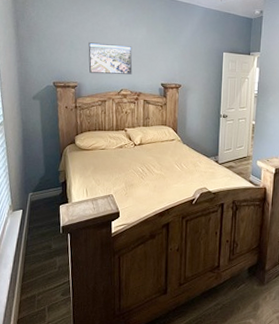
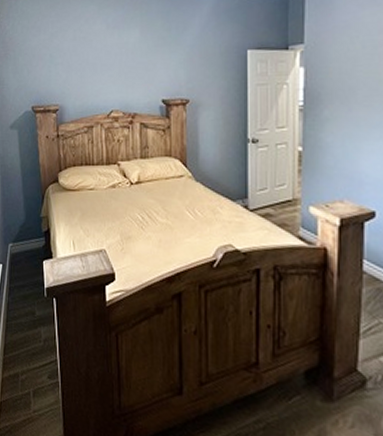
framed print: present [88,42,133,75] -> none [70,53,124,93]

